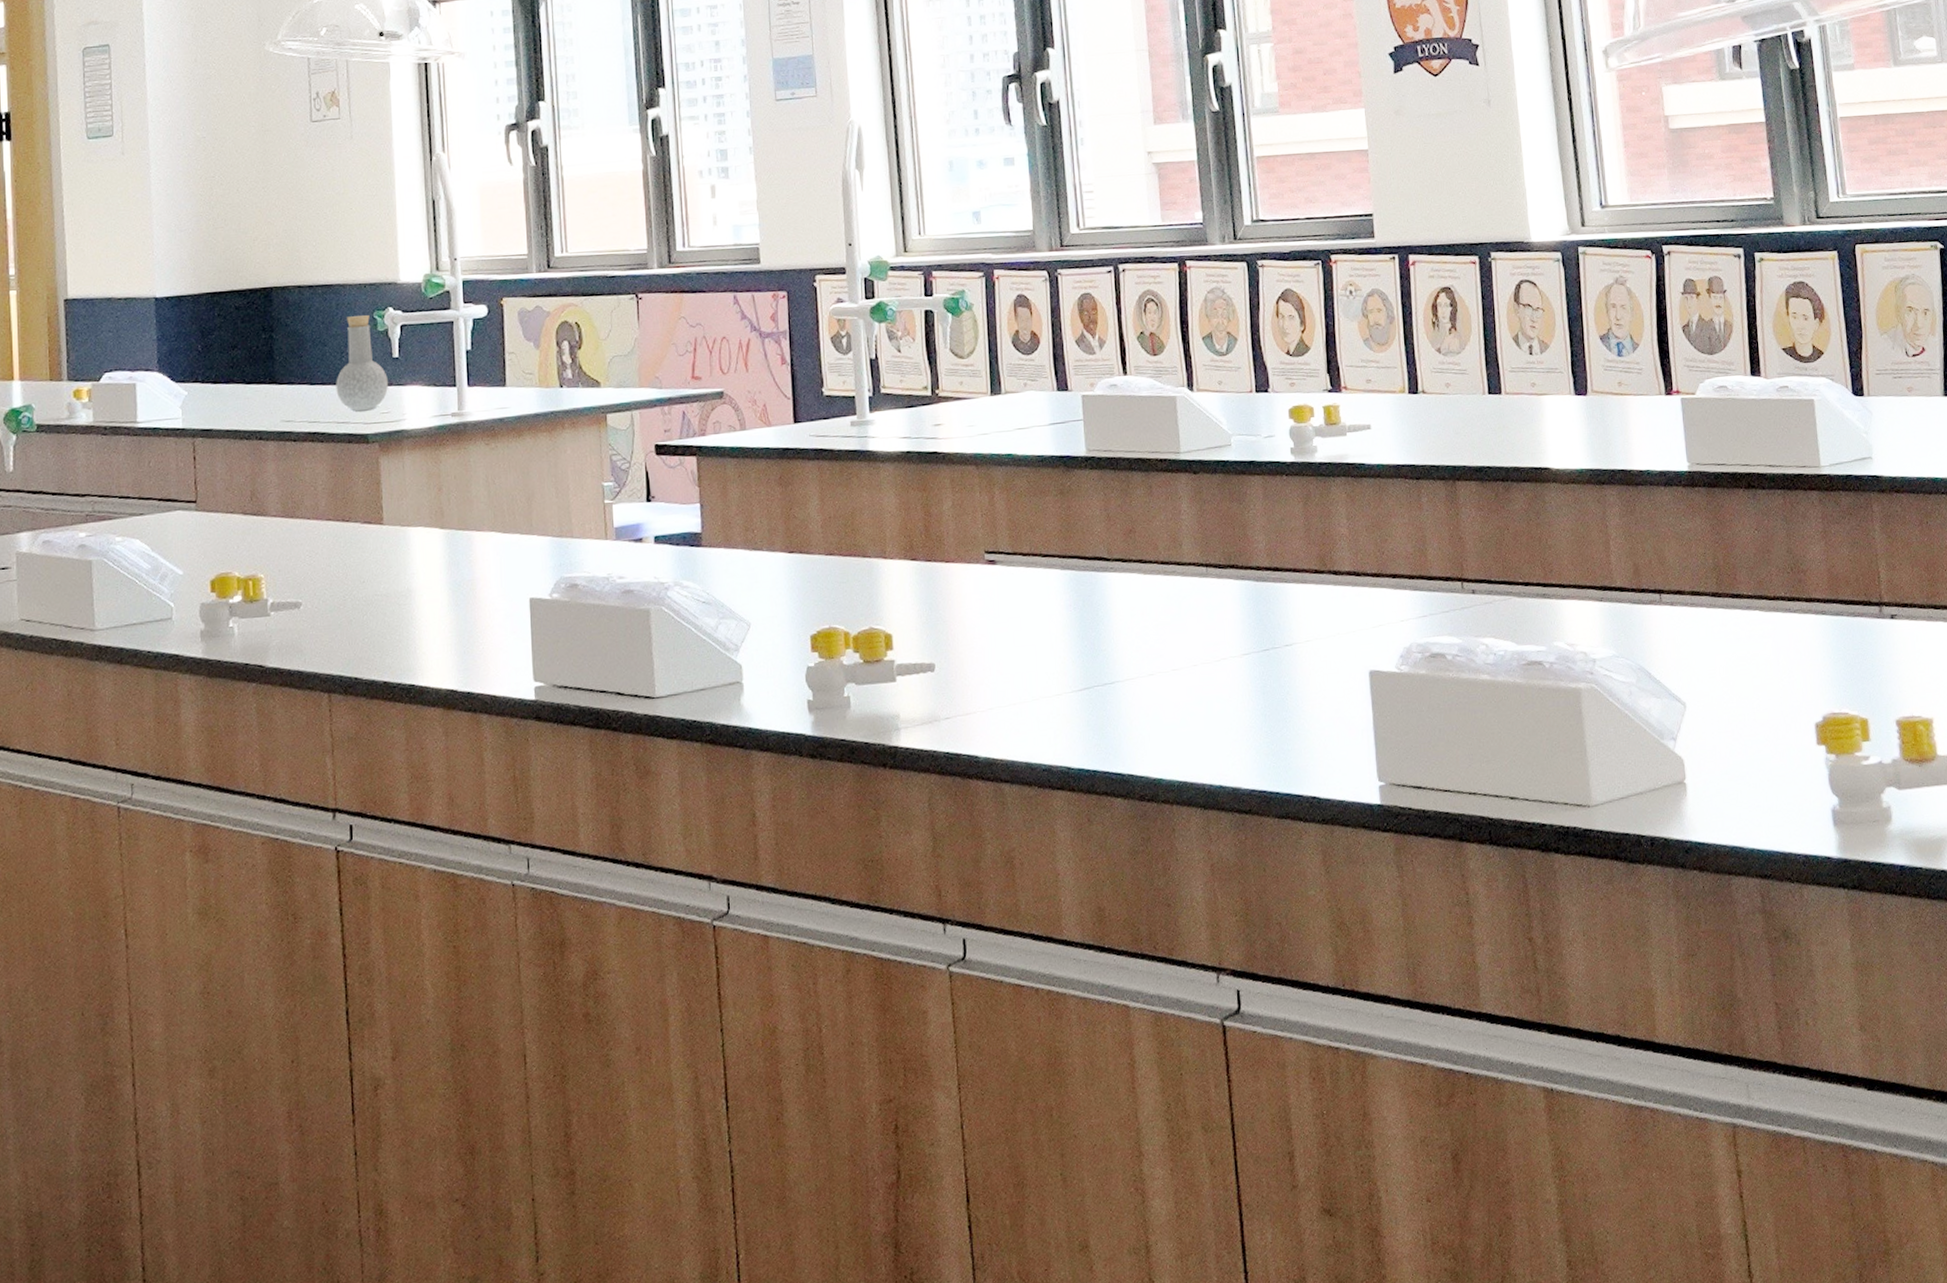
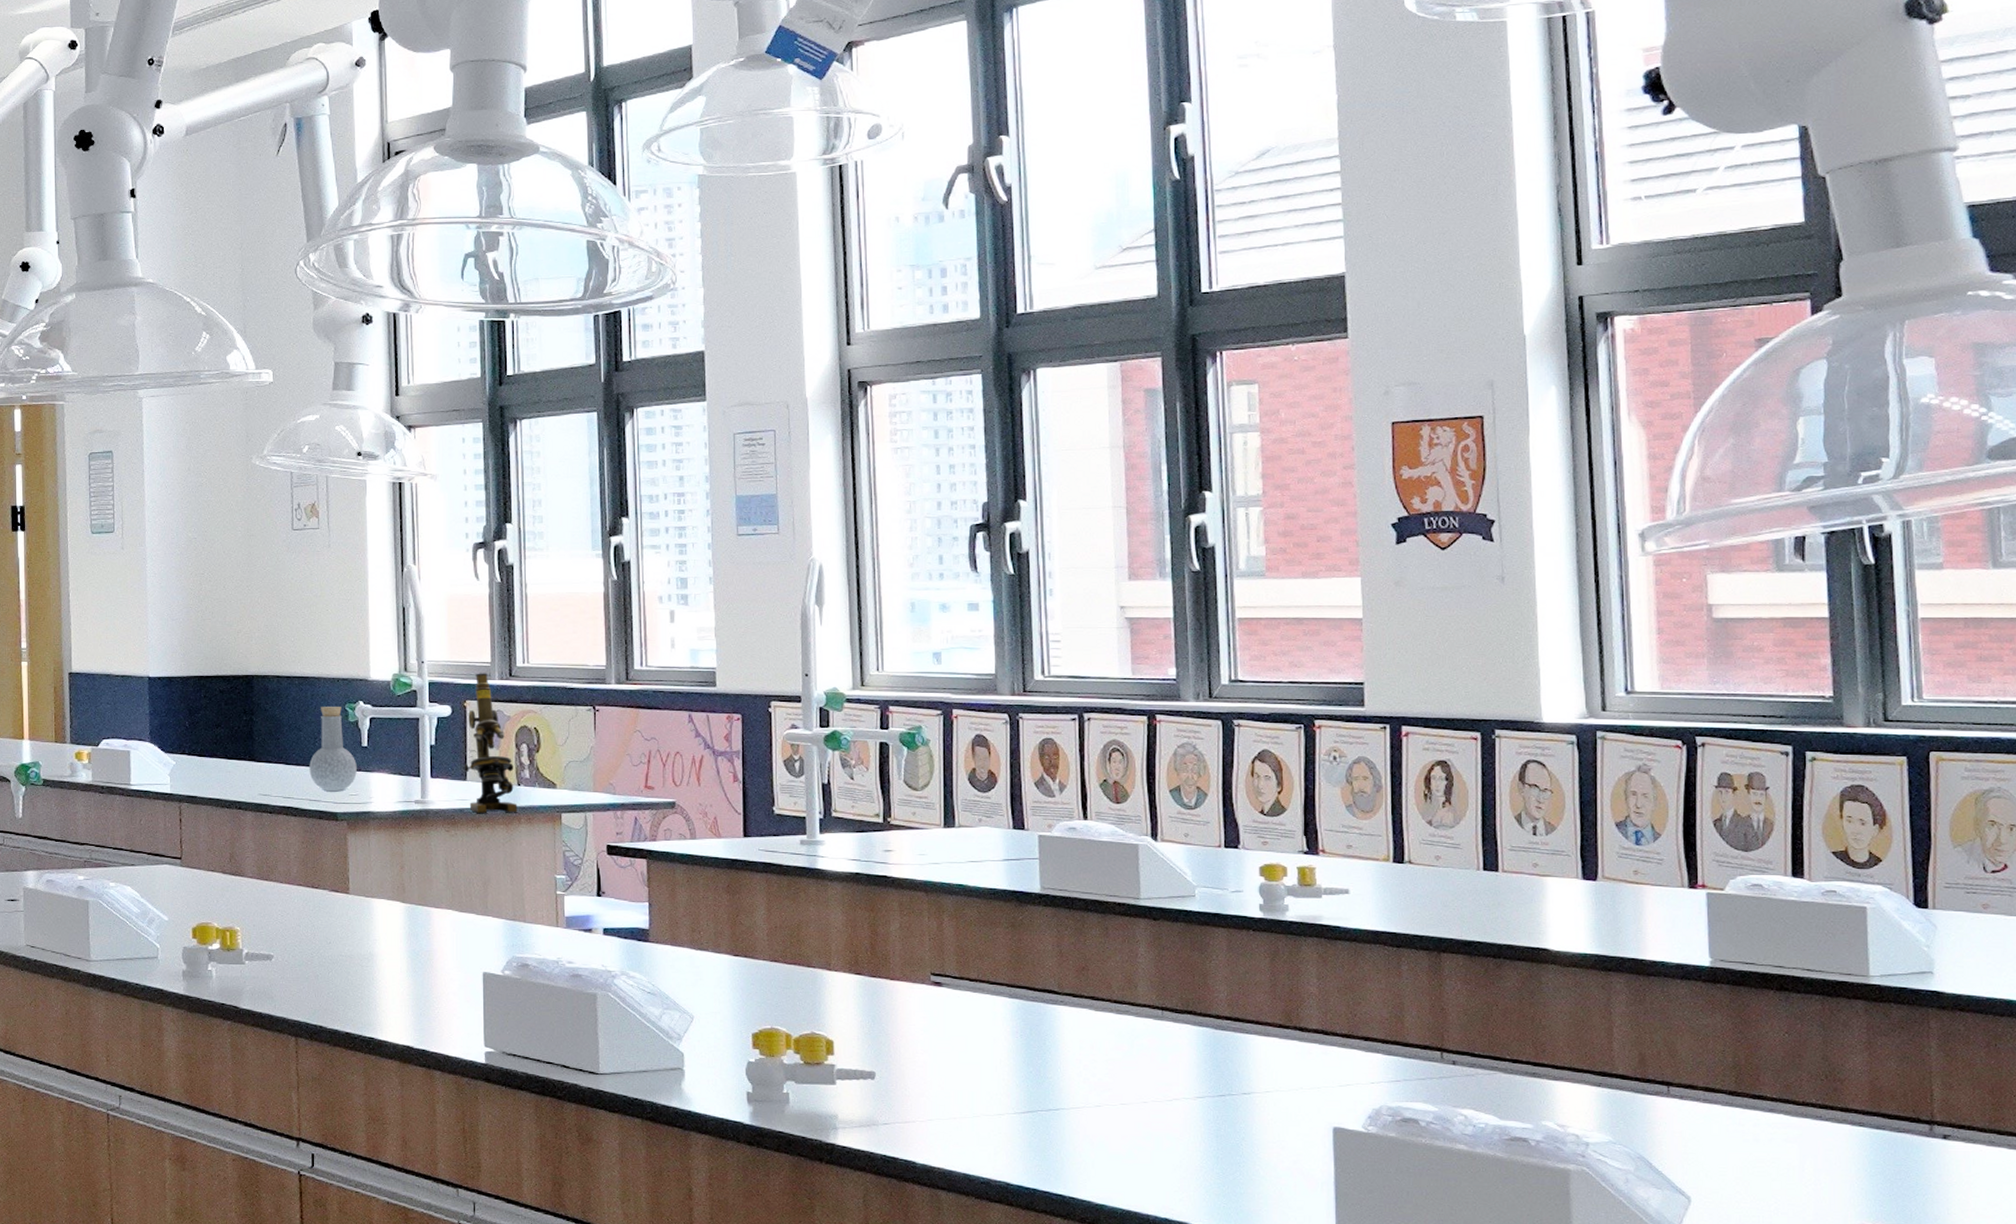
microscope: none [503,266,561,421] -> present [464,673,518,813]

